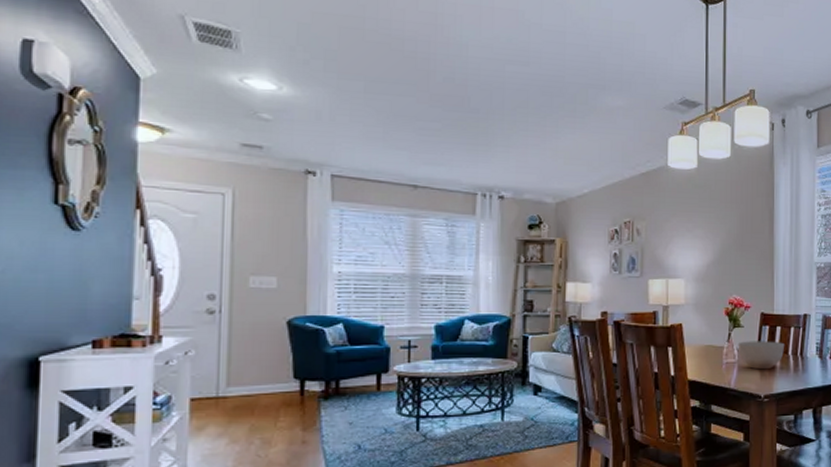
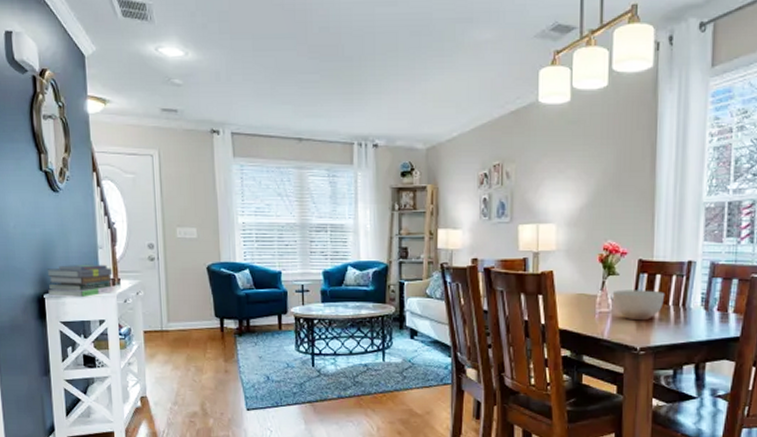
books: none [47,318,152,359] -> present [47,264,114,297]

